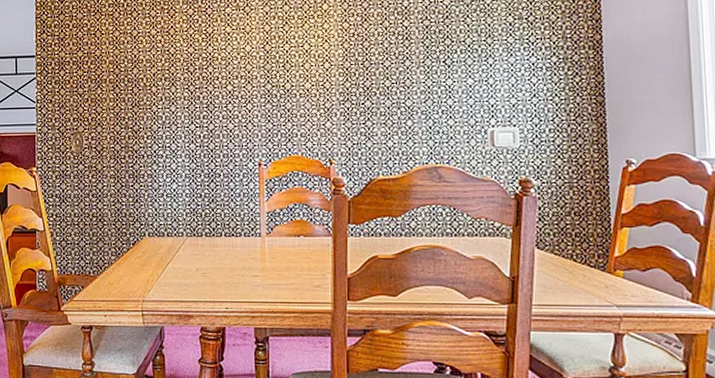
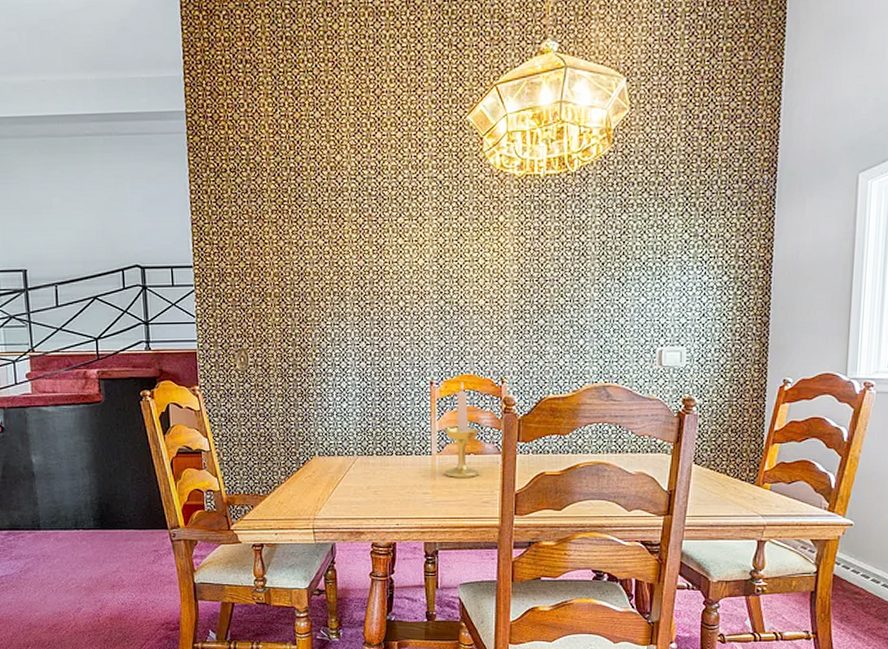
candlestick: none [273,163,309,260] -> present [444,382,480,477]

